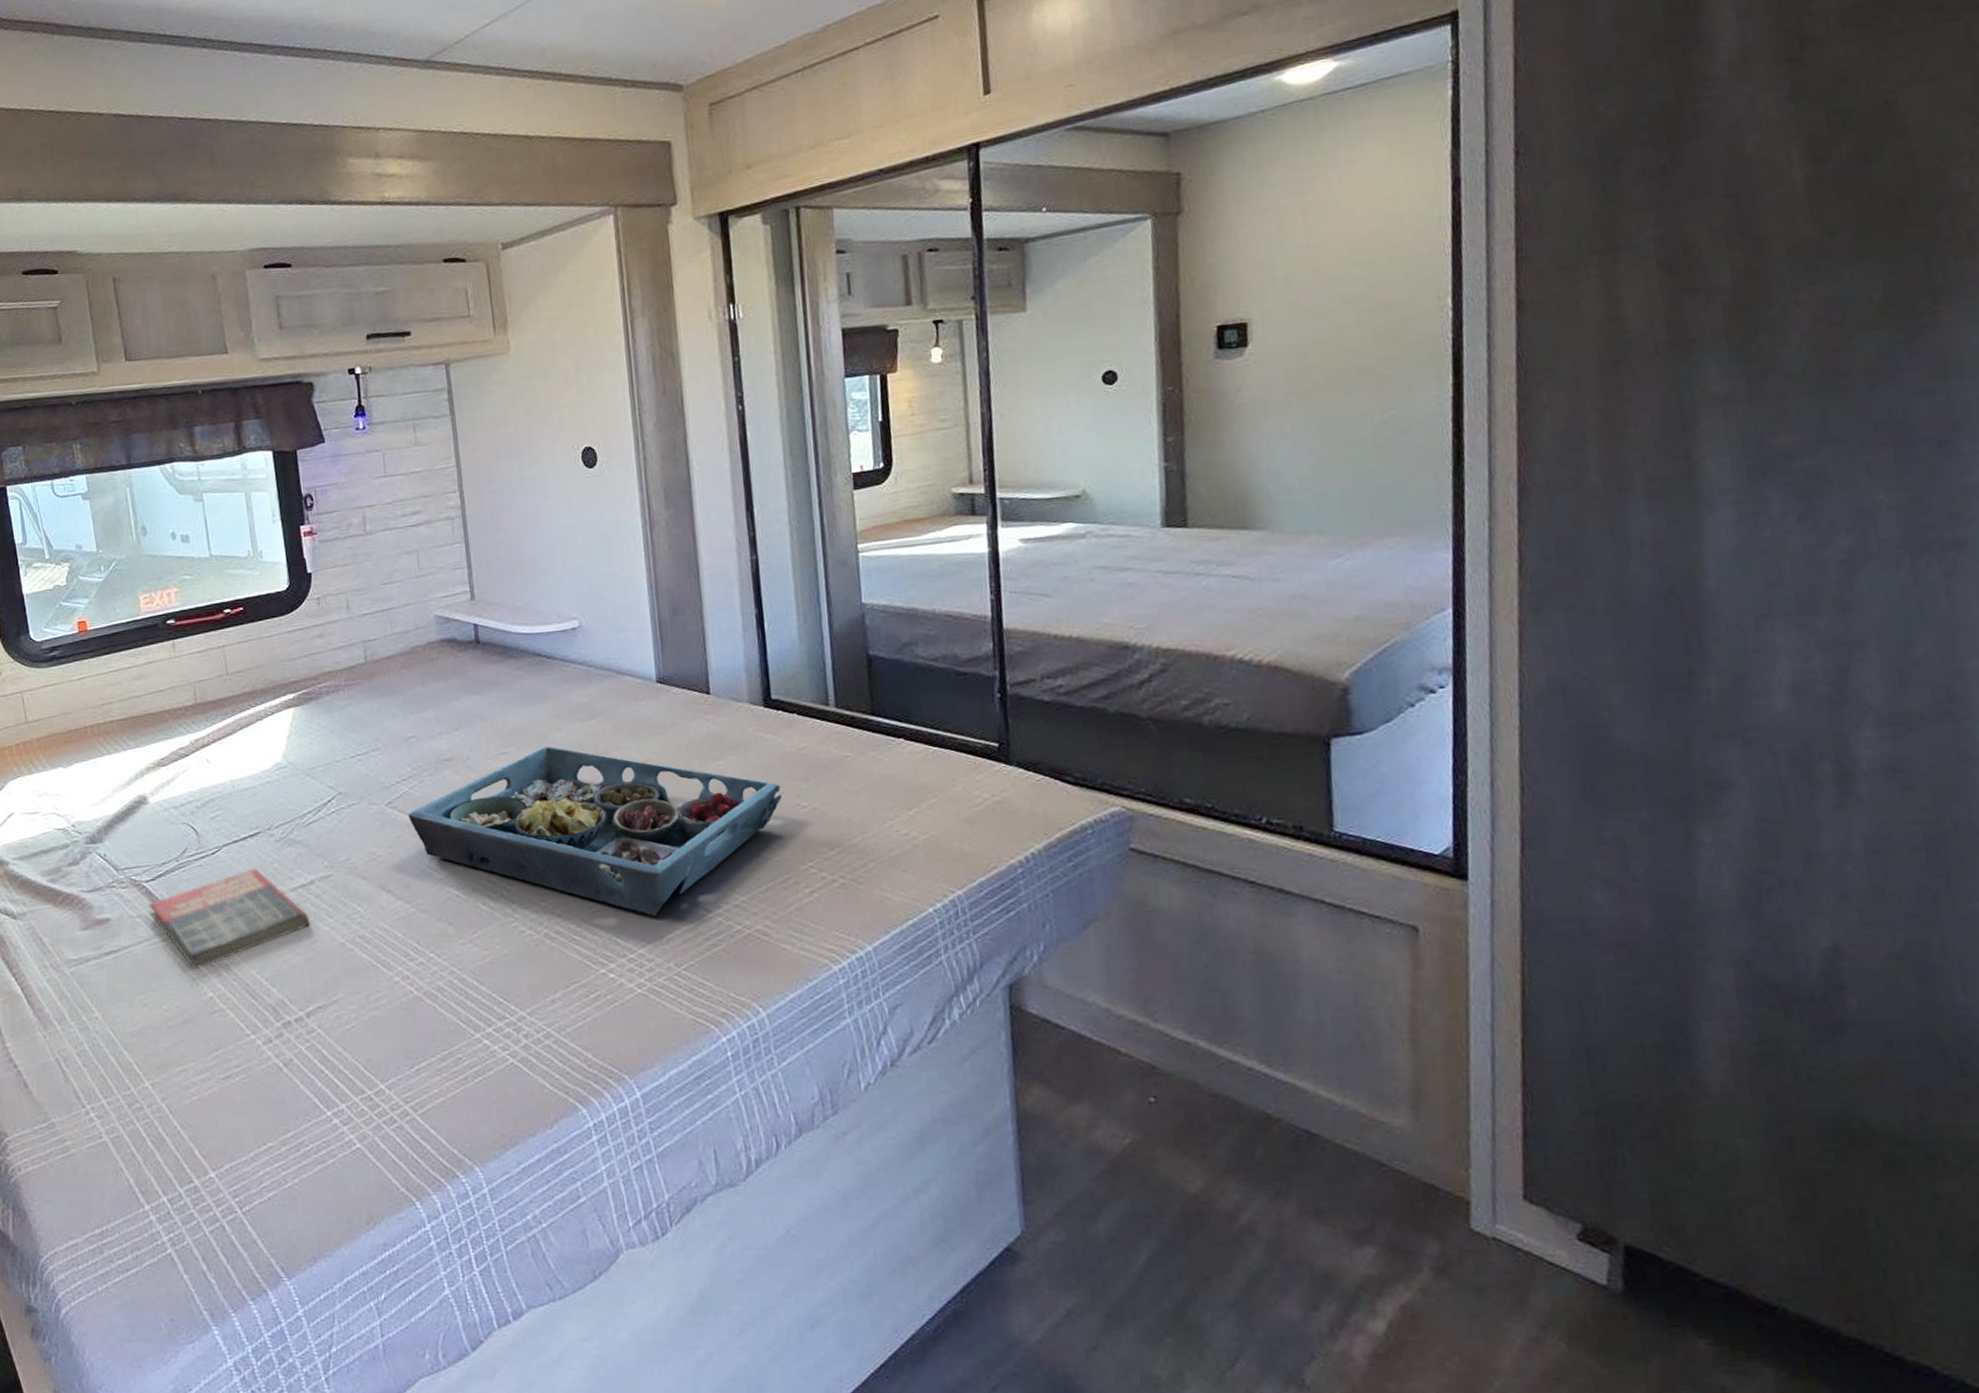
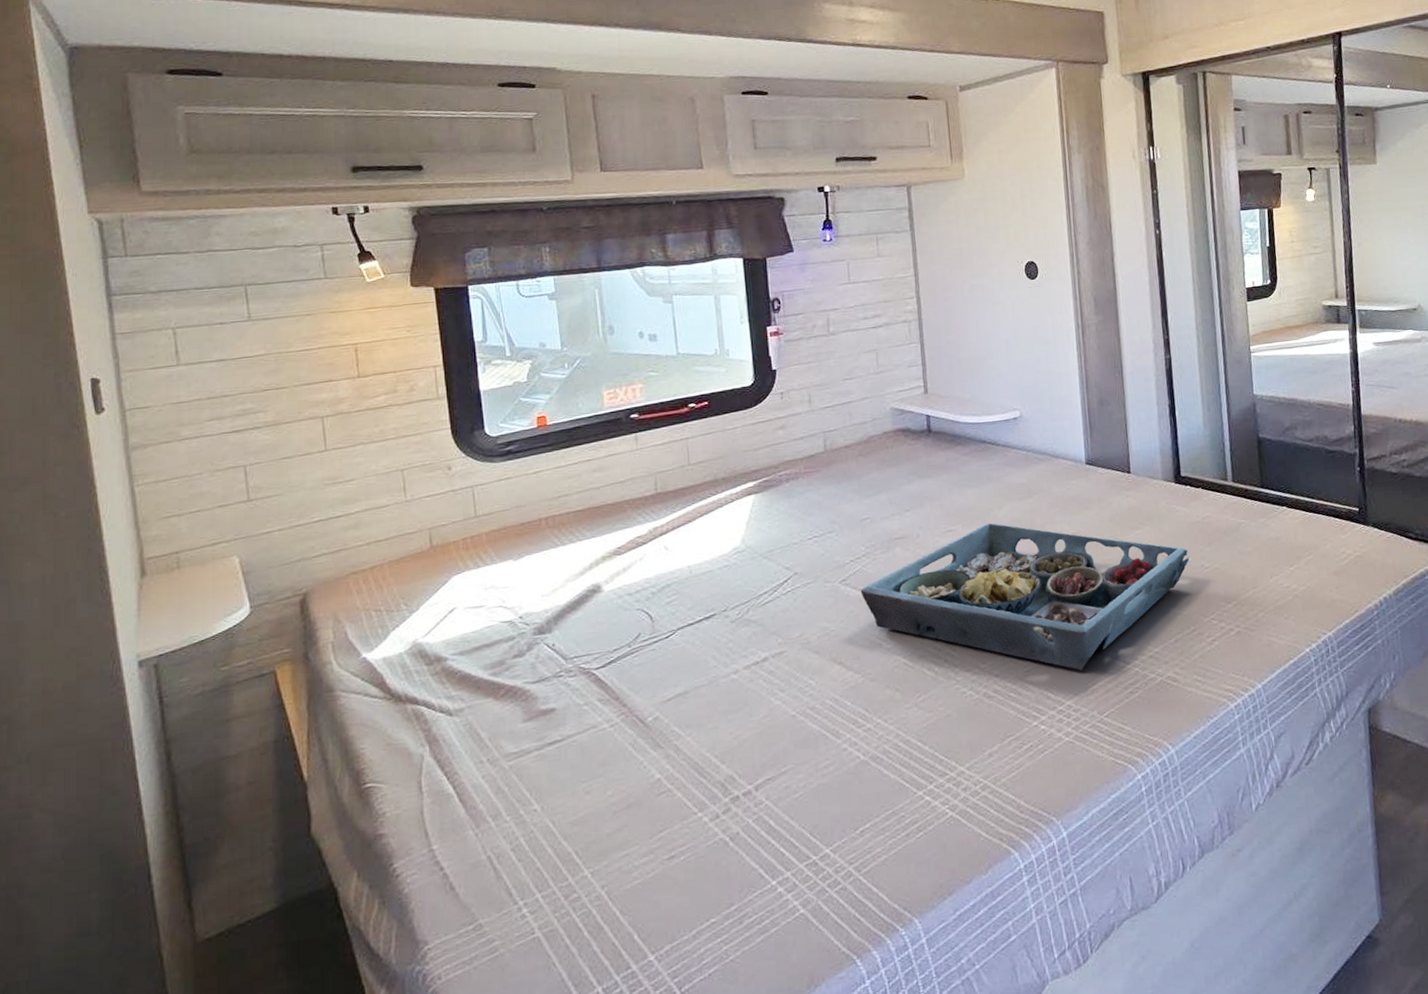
book: present [149,868,310,970] -> none [598,649,761,753]

